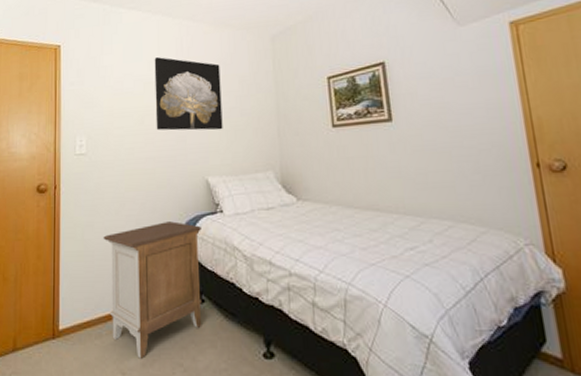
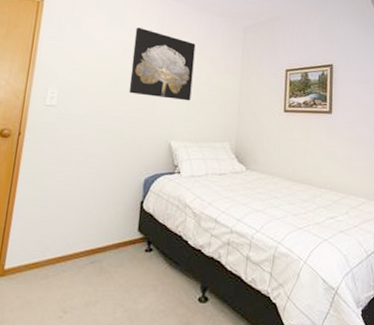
nightstand: present [103,221,203,359] -> none [58,176,159,299]

